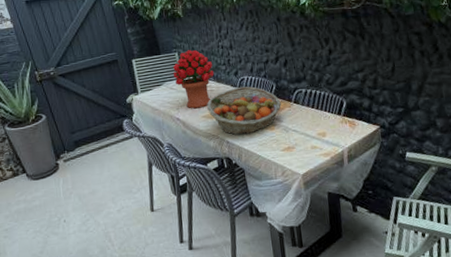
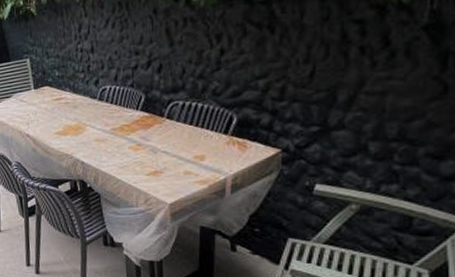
bouquet: present [173,50,214,109] -> none [23,55,71,124]
fruit basket: present [206,86,282,135] -> none [60,97,150,156]

